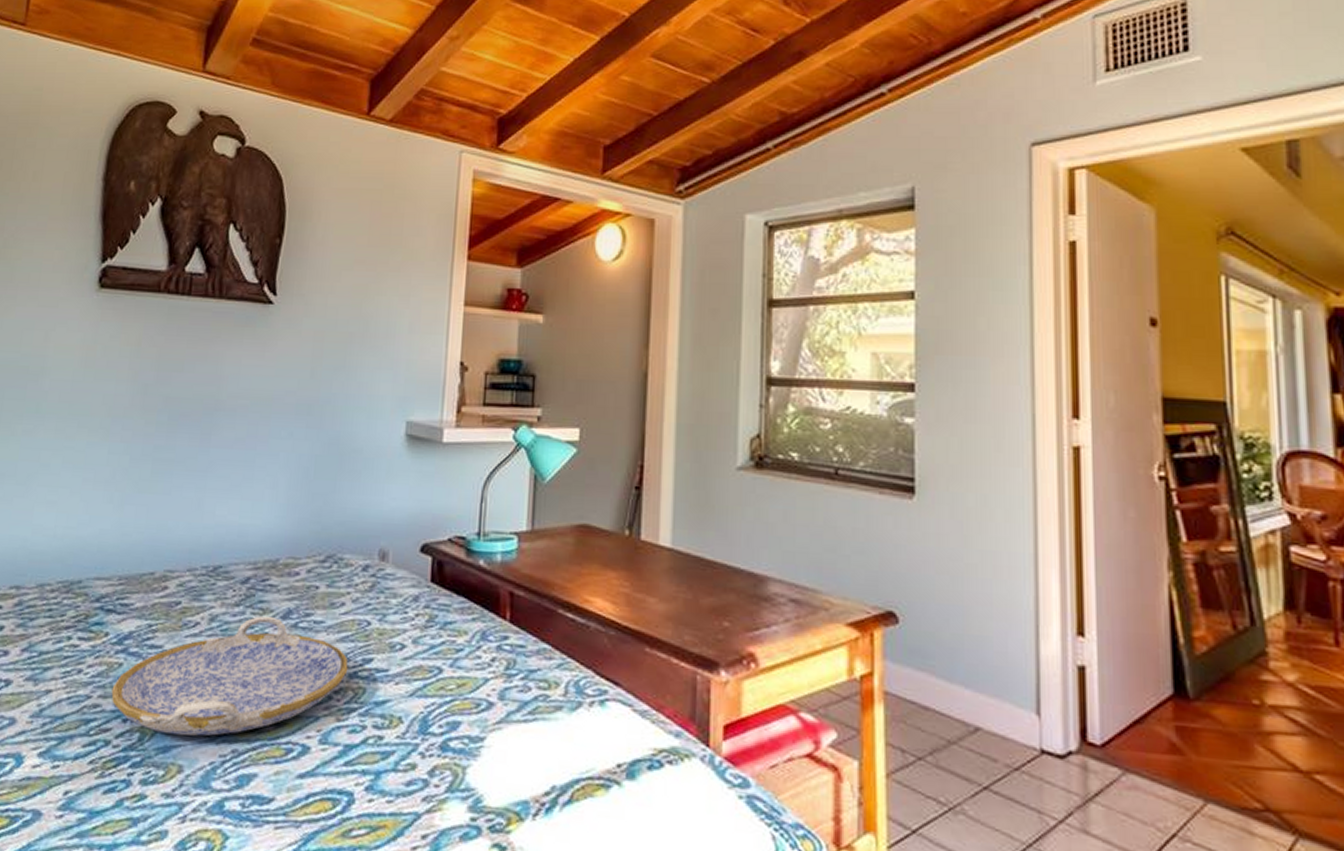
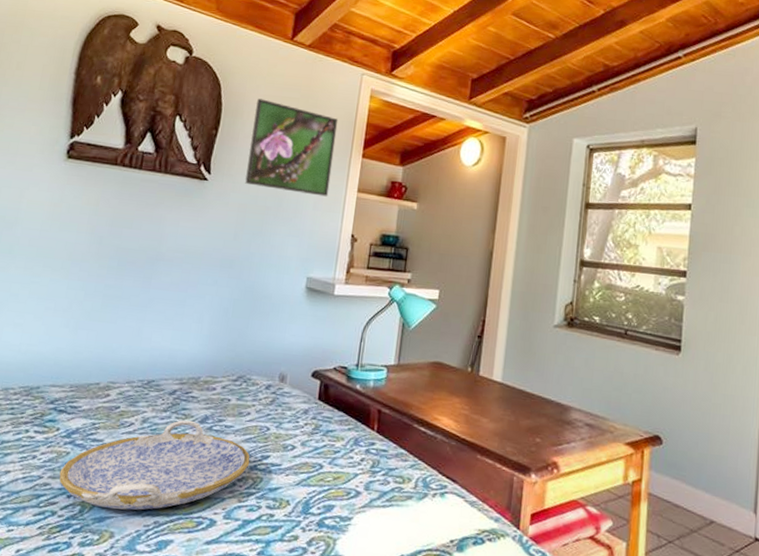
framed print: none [320,193,434,315] -> present [245,98,338,197]

